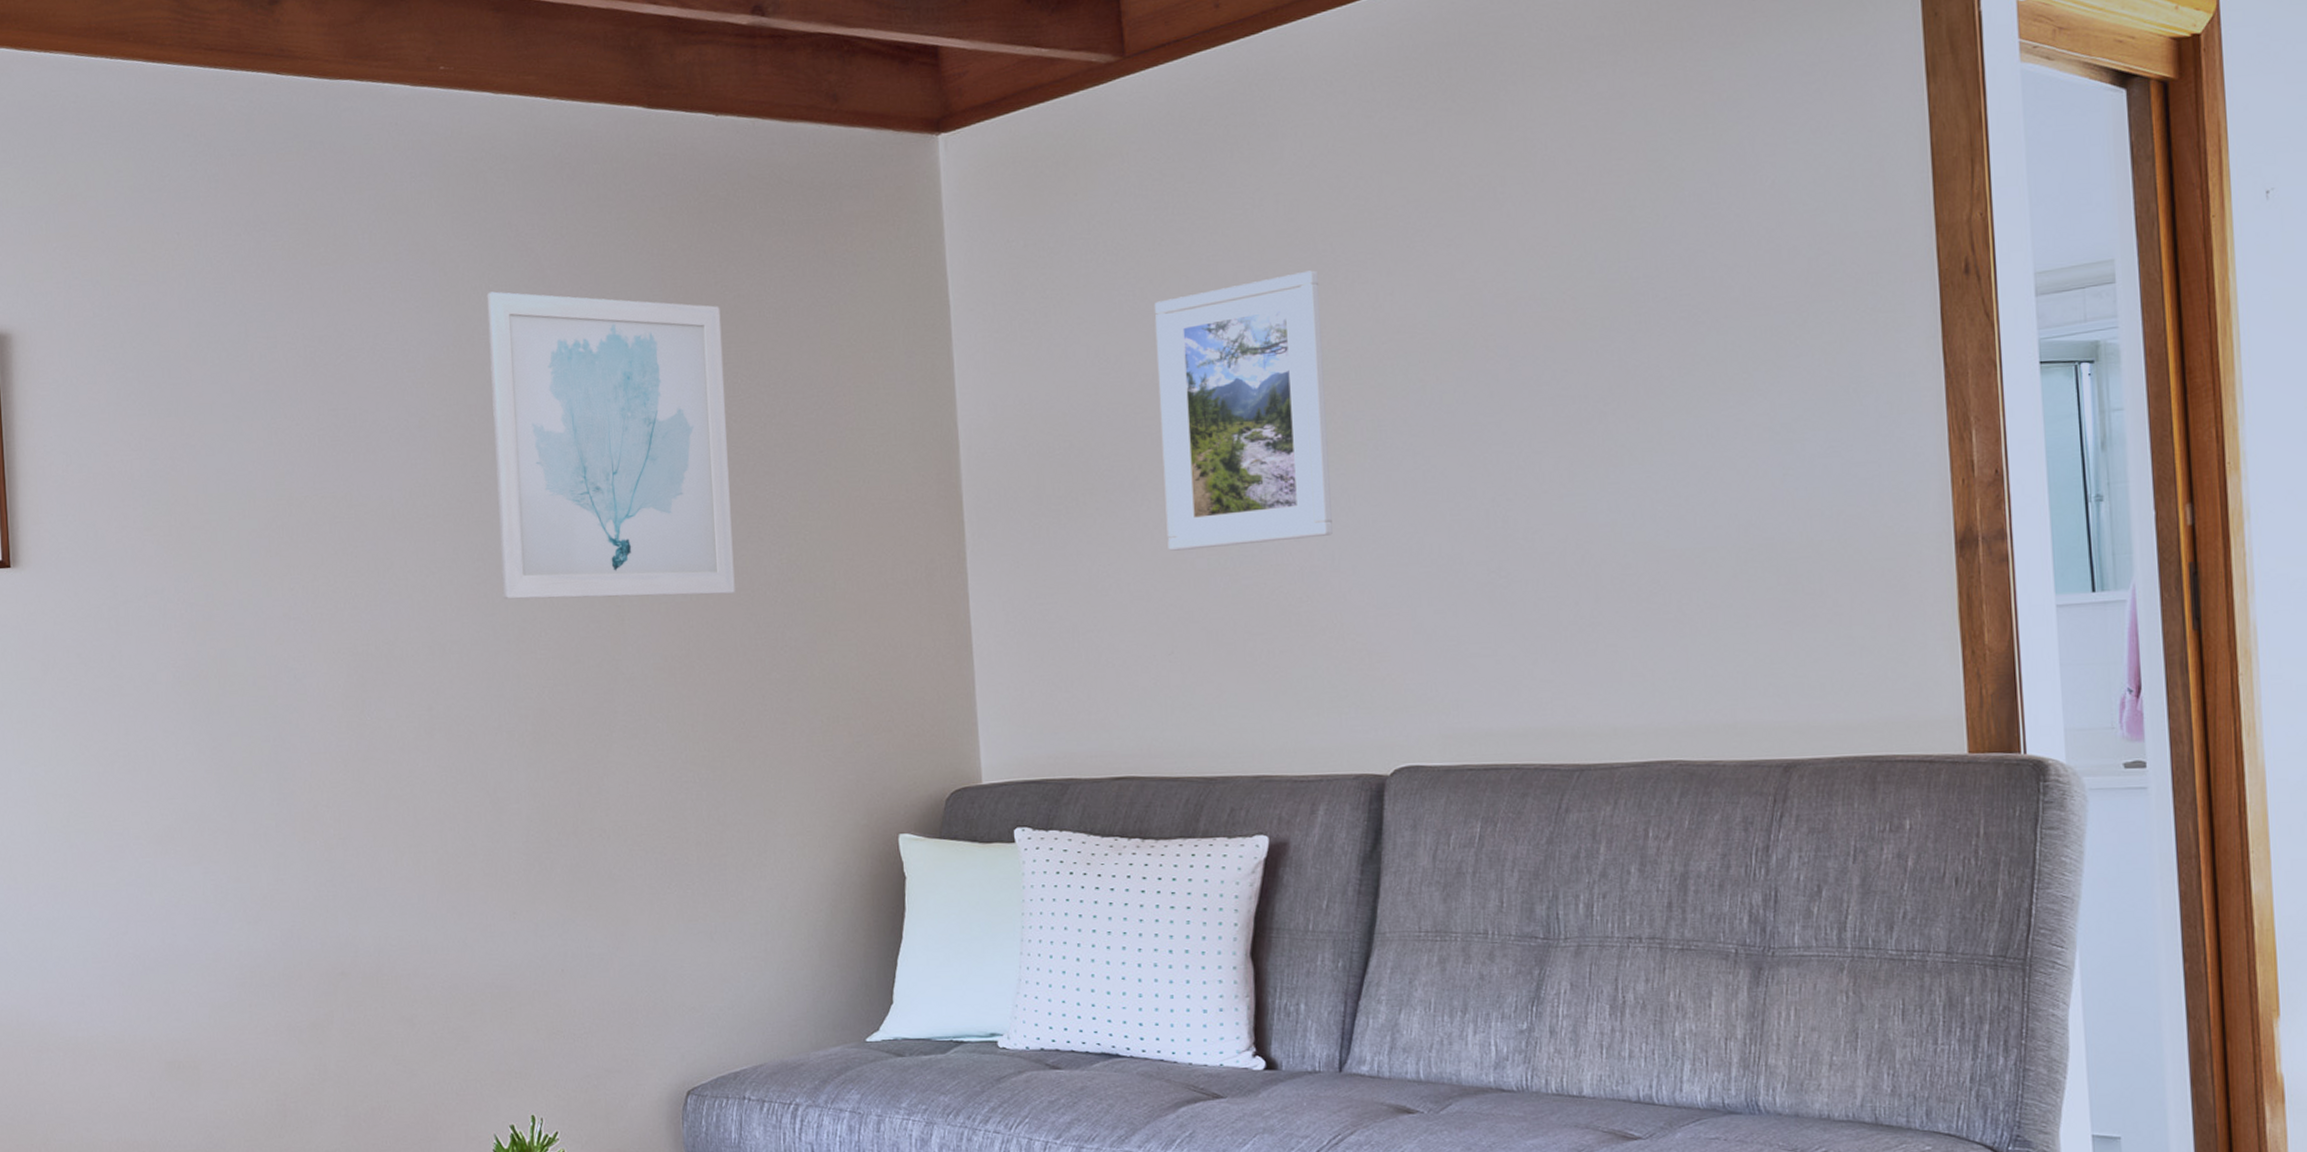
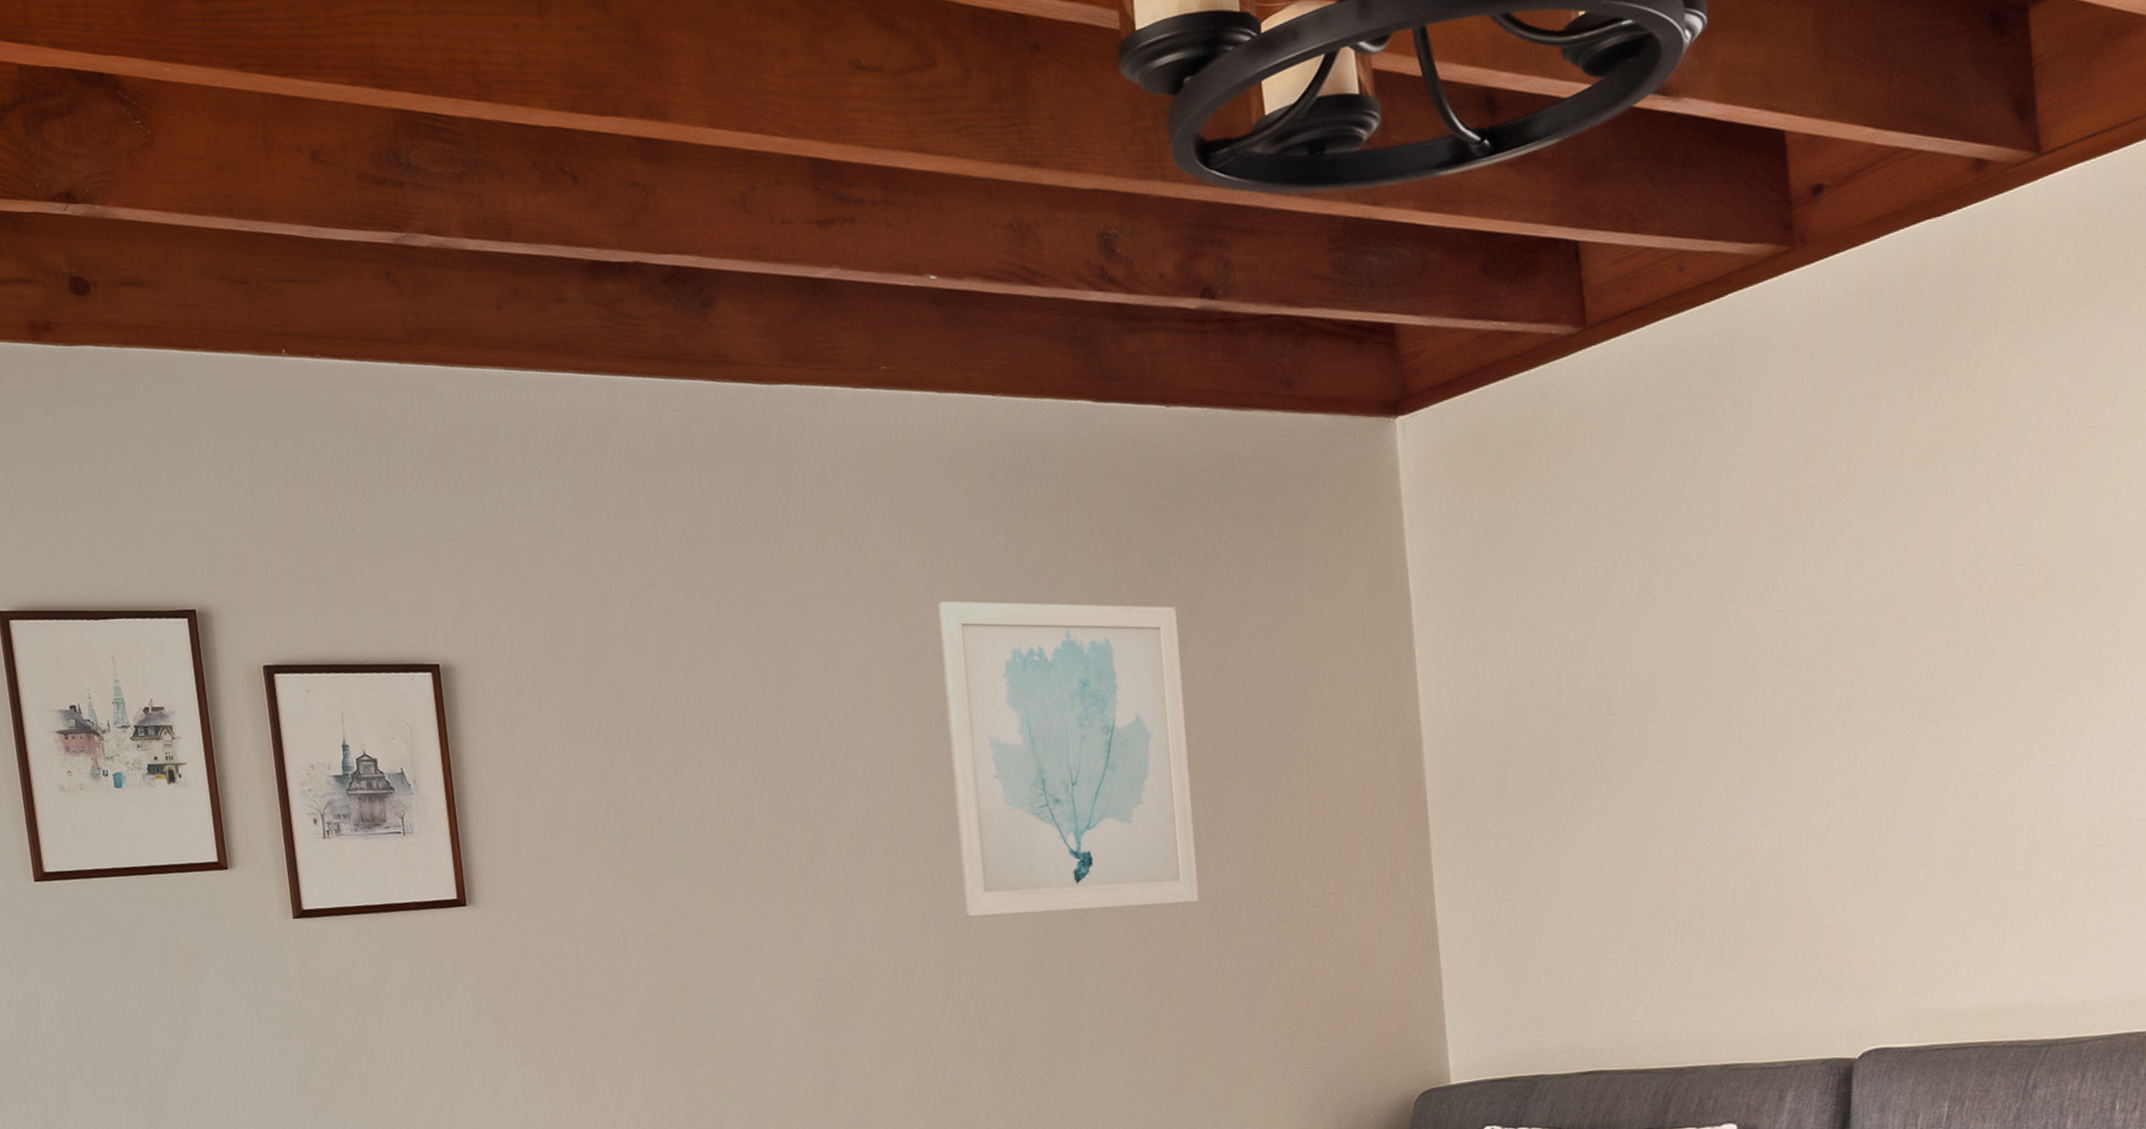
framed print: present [1154,270,1333,551] -> none [1618,544,1801,841]

